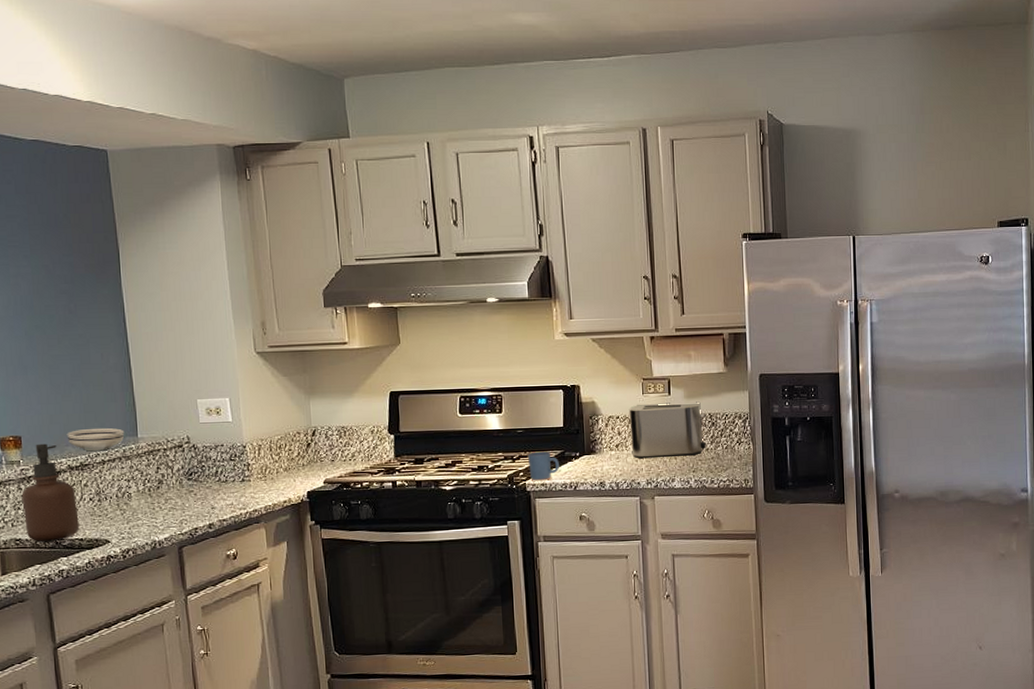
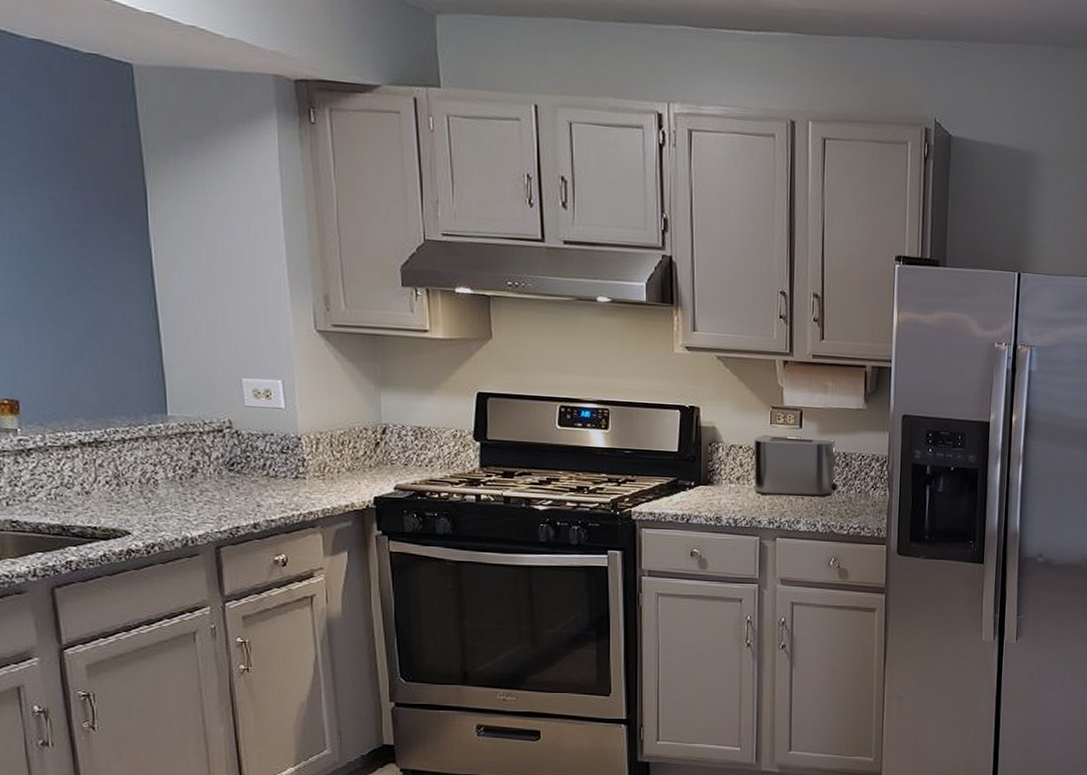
soap dispenser: present [21,443,80,542] -> none [19,411,93,527]
bowl: present [66,427,125,452] -> none [77,399,151,427]
mug: present [527,451,560,481] -> none [634,476,672,510]

